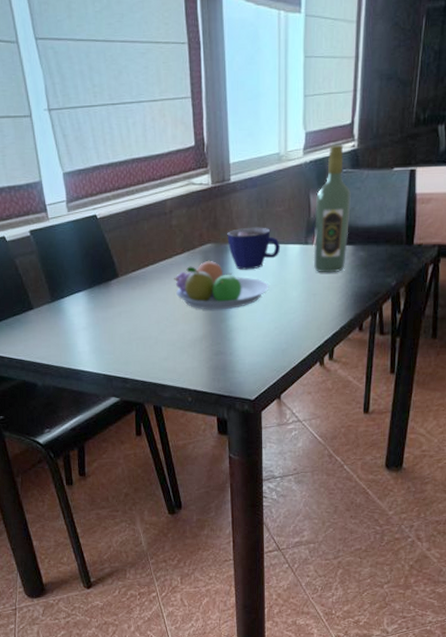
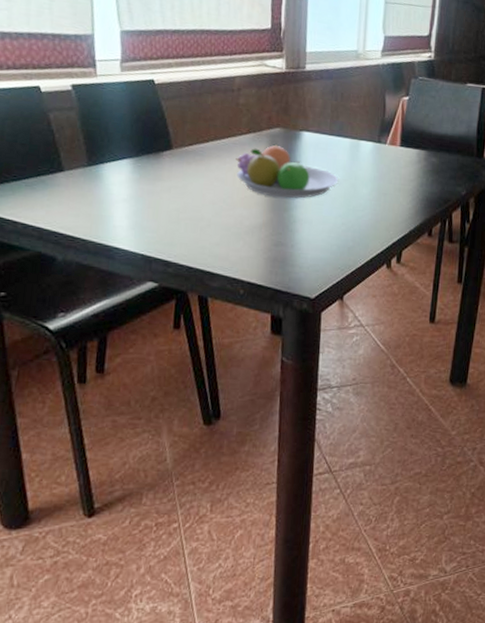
cup: present [227,227,281,270] -> none [297,117,354,161]
wine bottle: present [313,145,351,273] -> none [385,52,426,175]

